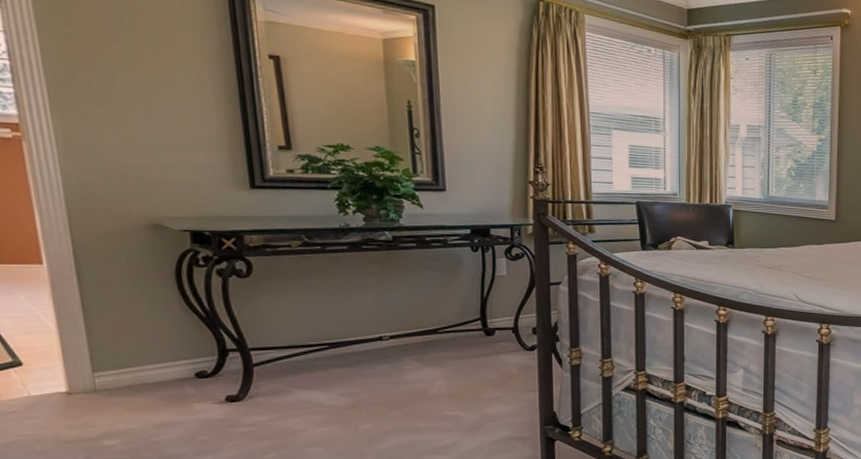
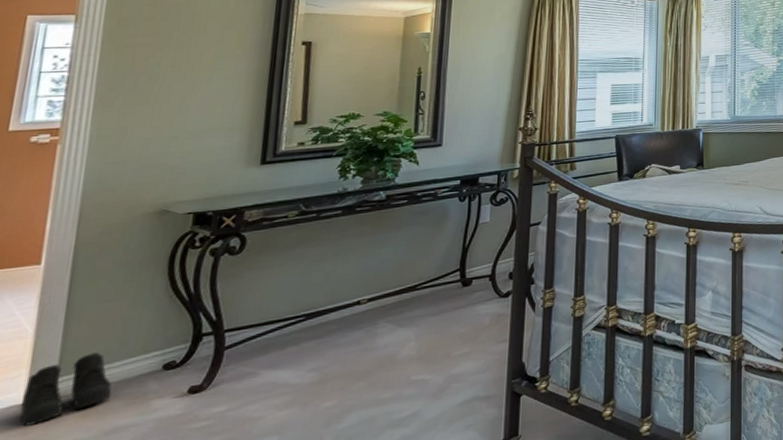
boots: none [63,354,151,412] -> present [19,352,112,427]

